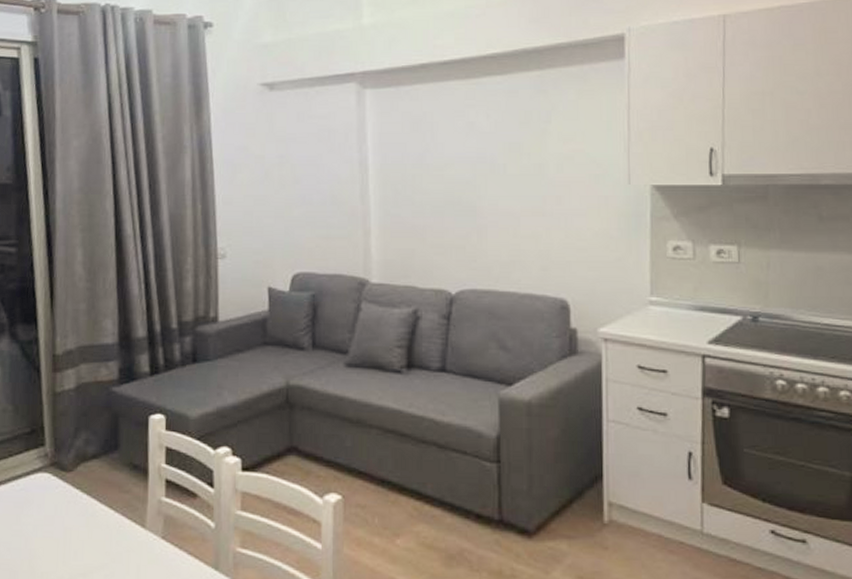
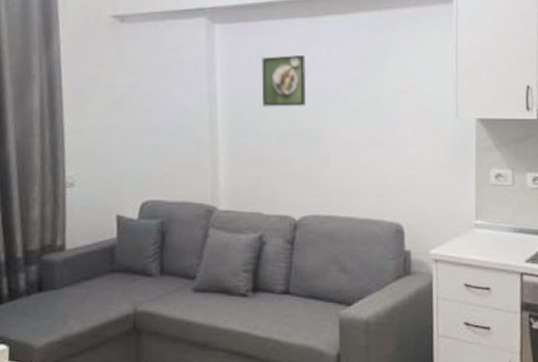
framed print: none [415,119,463,175] -> present [261,54,307,107]

